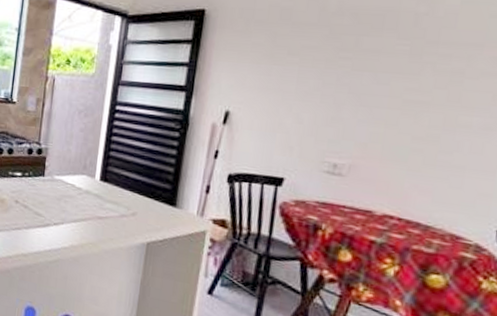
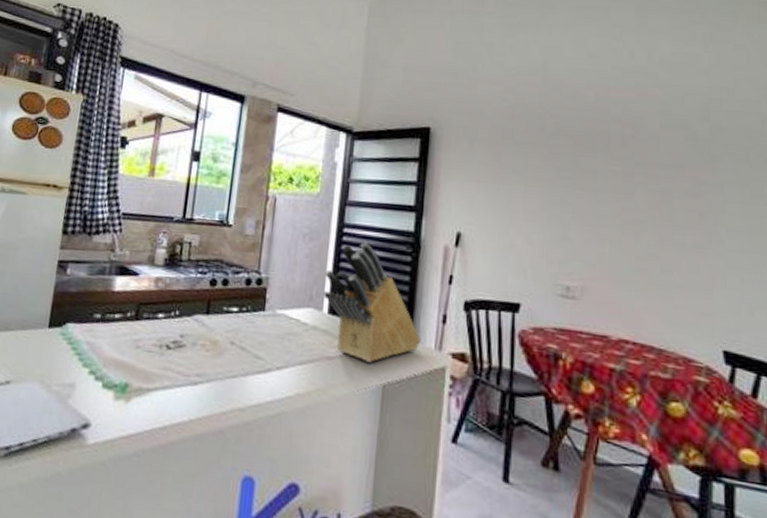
knife block: none [96,118,185,223] -> present [323,241,421,362]

